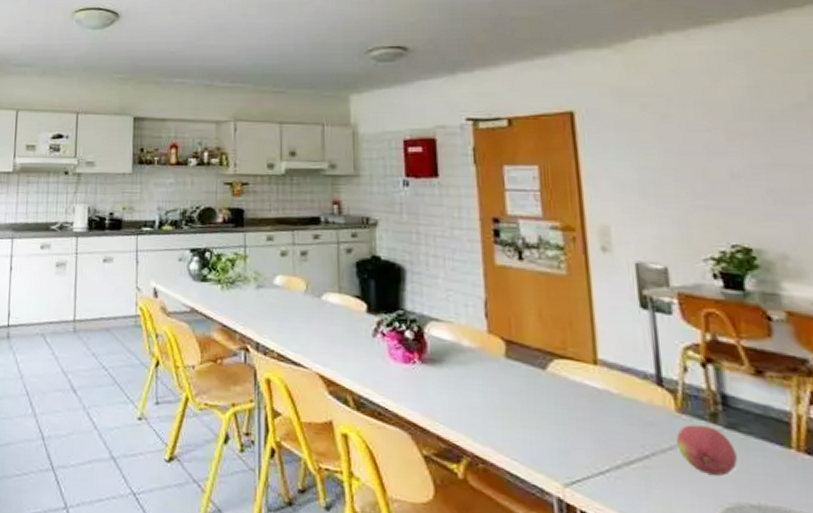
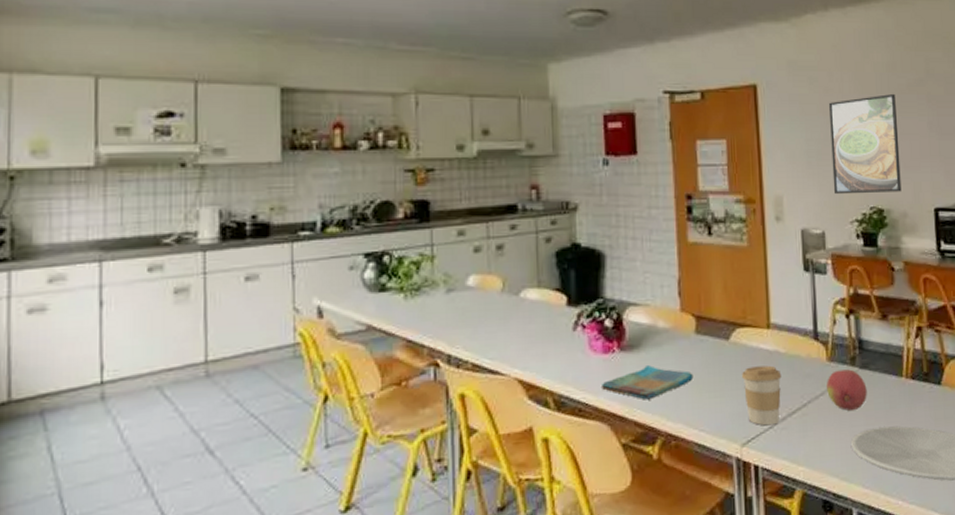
dish towel: none [402,382,504,417] -> present [602,365,694,400]
coffee cup: none [563,402,614,472] -> present [742,365,782,426]
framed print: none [667,119,778,230] -> present [828,93,902,195]

